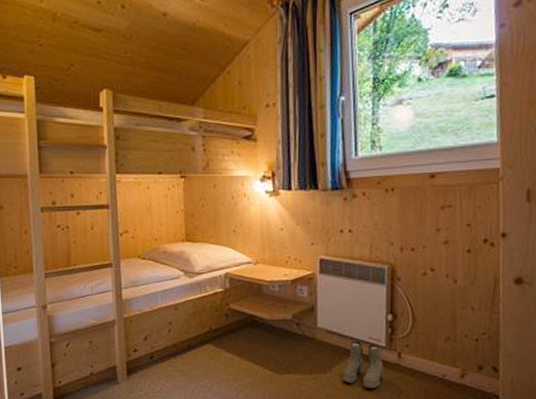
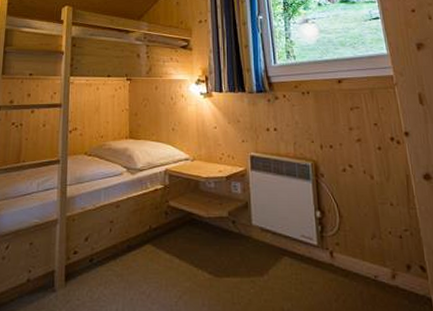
boots: present [343,341,384,389] -> none [280,239,319,293]

